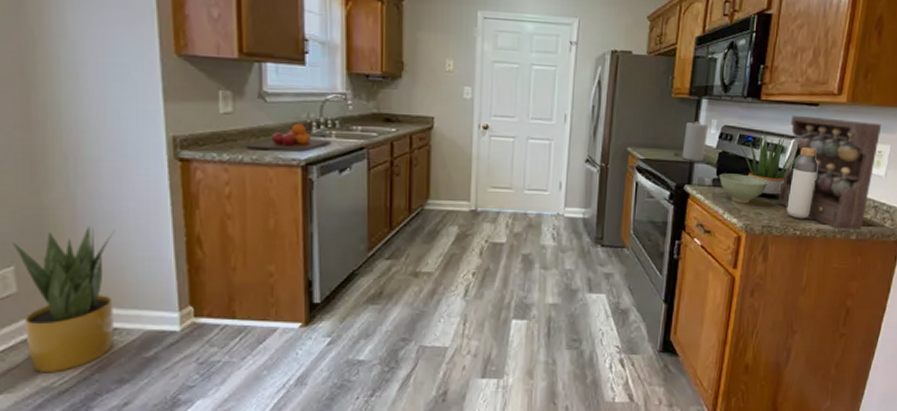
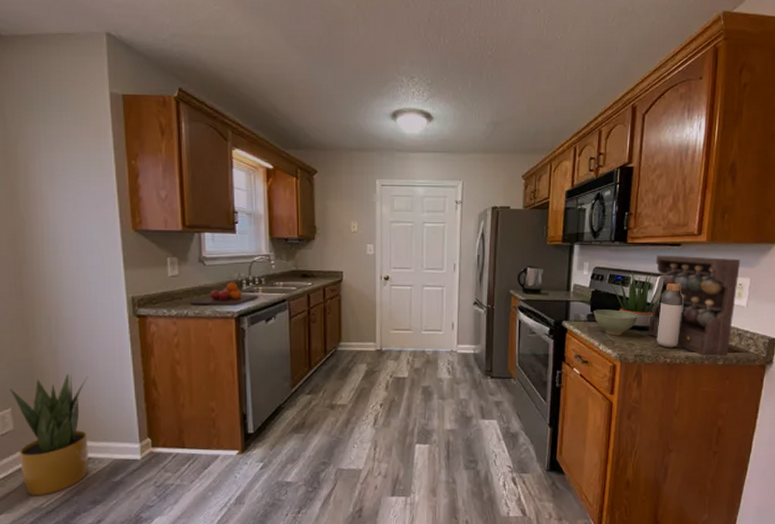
kettle: none [635,121,667,153] -> present [516,266,544,294]
paper towel holder: present [682,121,709,162] -> none [559,265,581,300]

